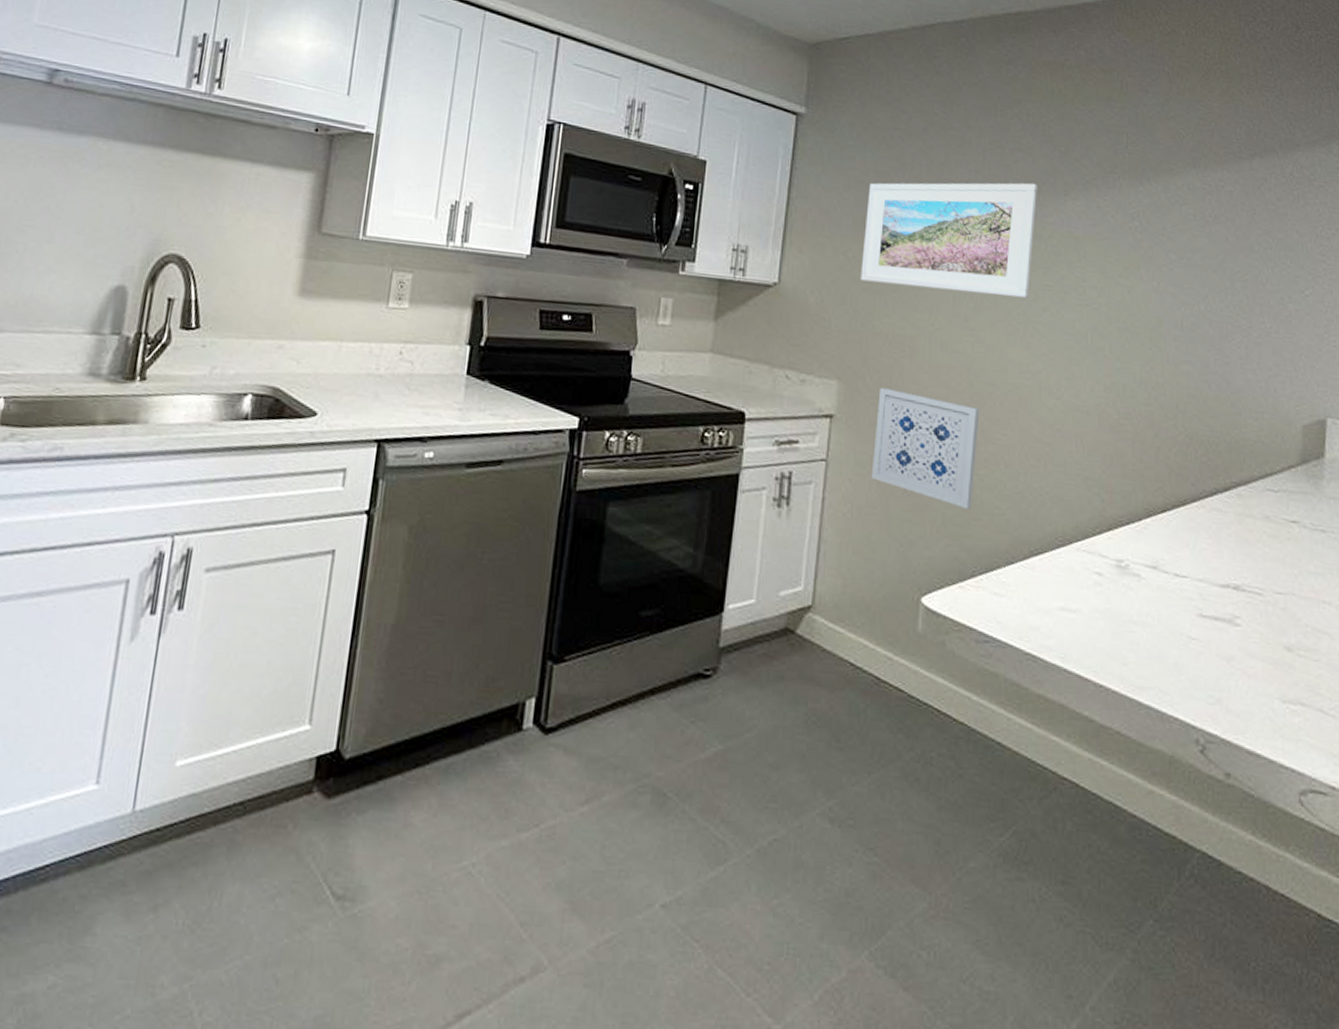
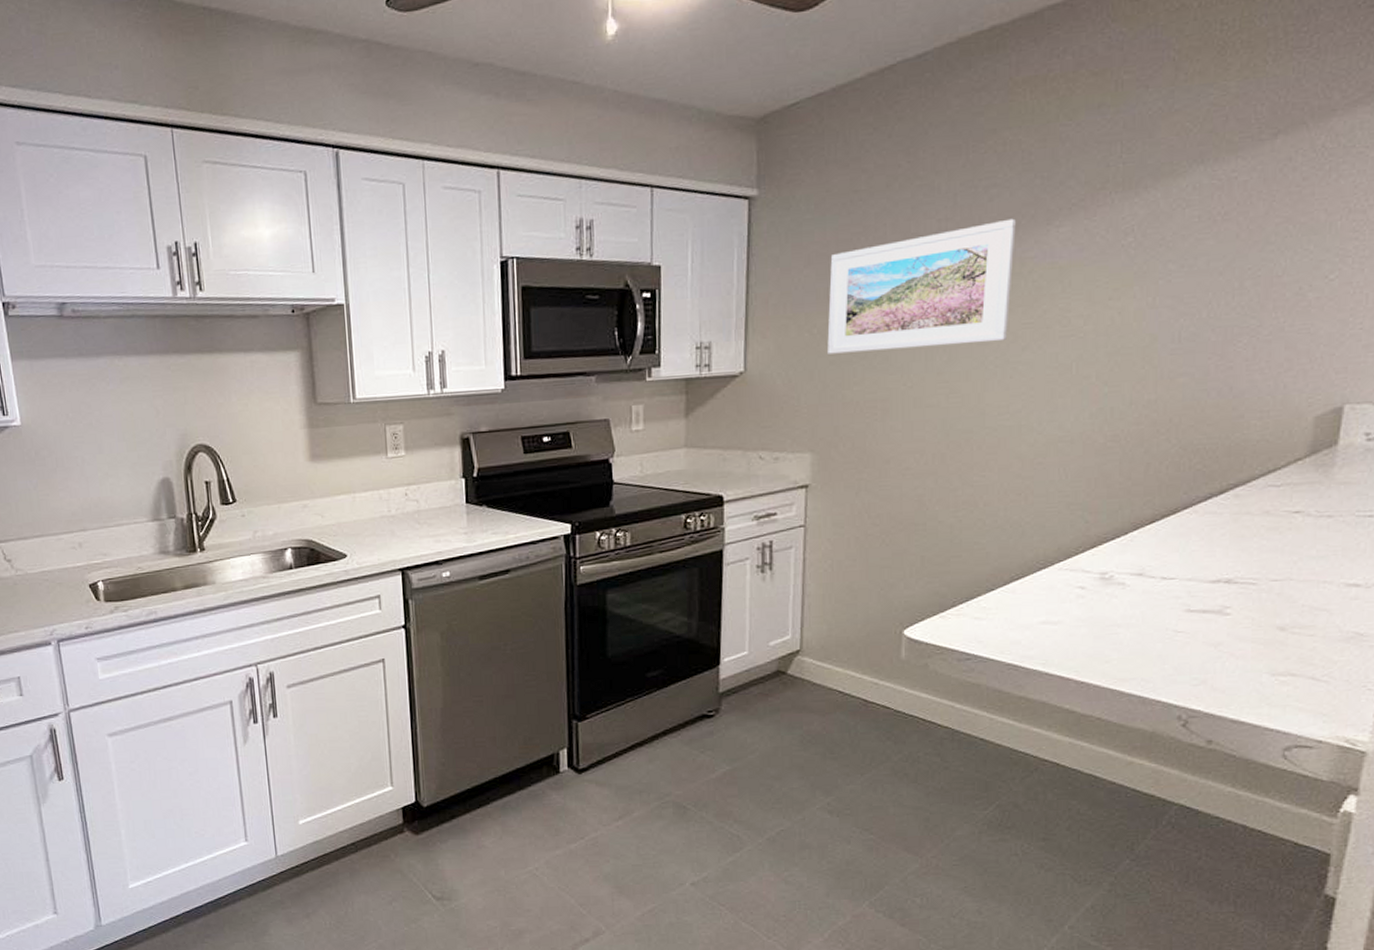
wall art: present [871,388,980,509] -> none [849,452,957,549]

